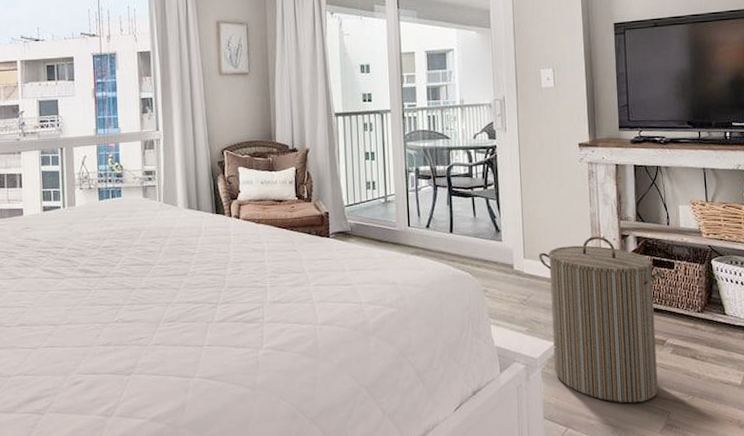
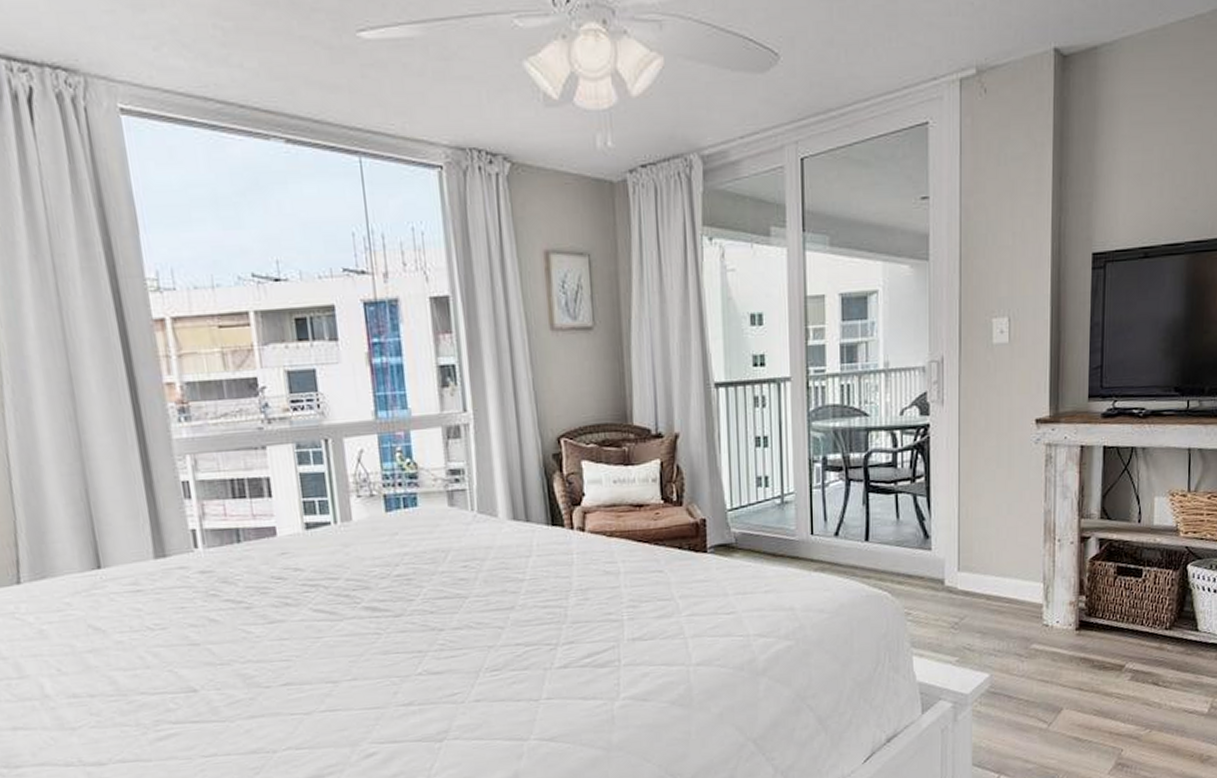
laundry hamper: present [539,236,666,403] -> none [977,539,1131,742]

